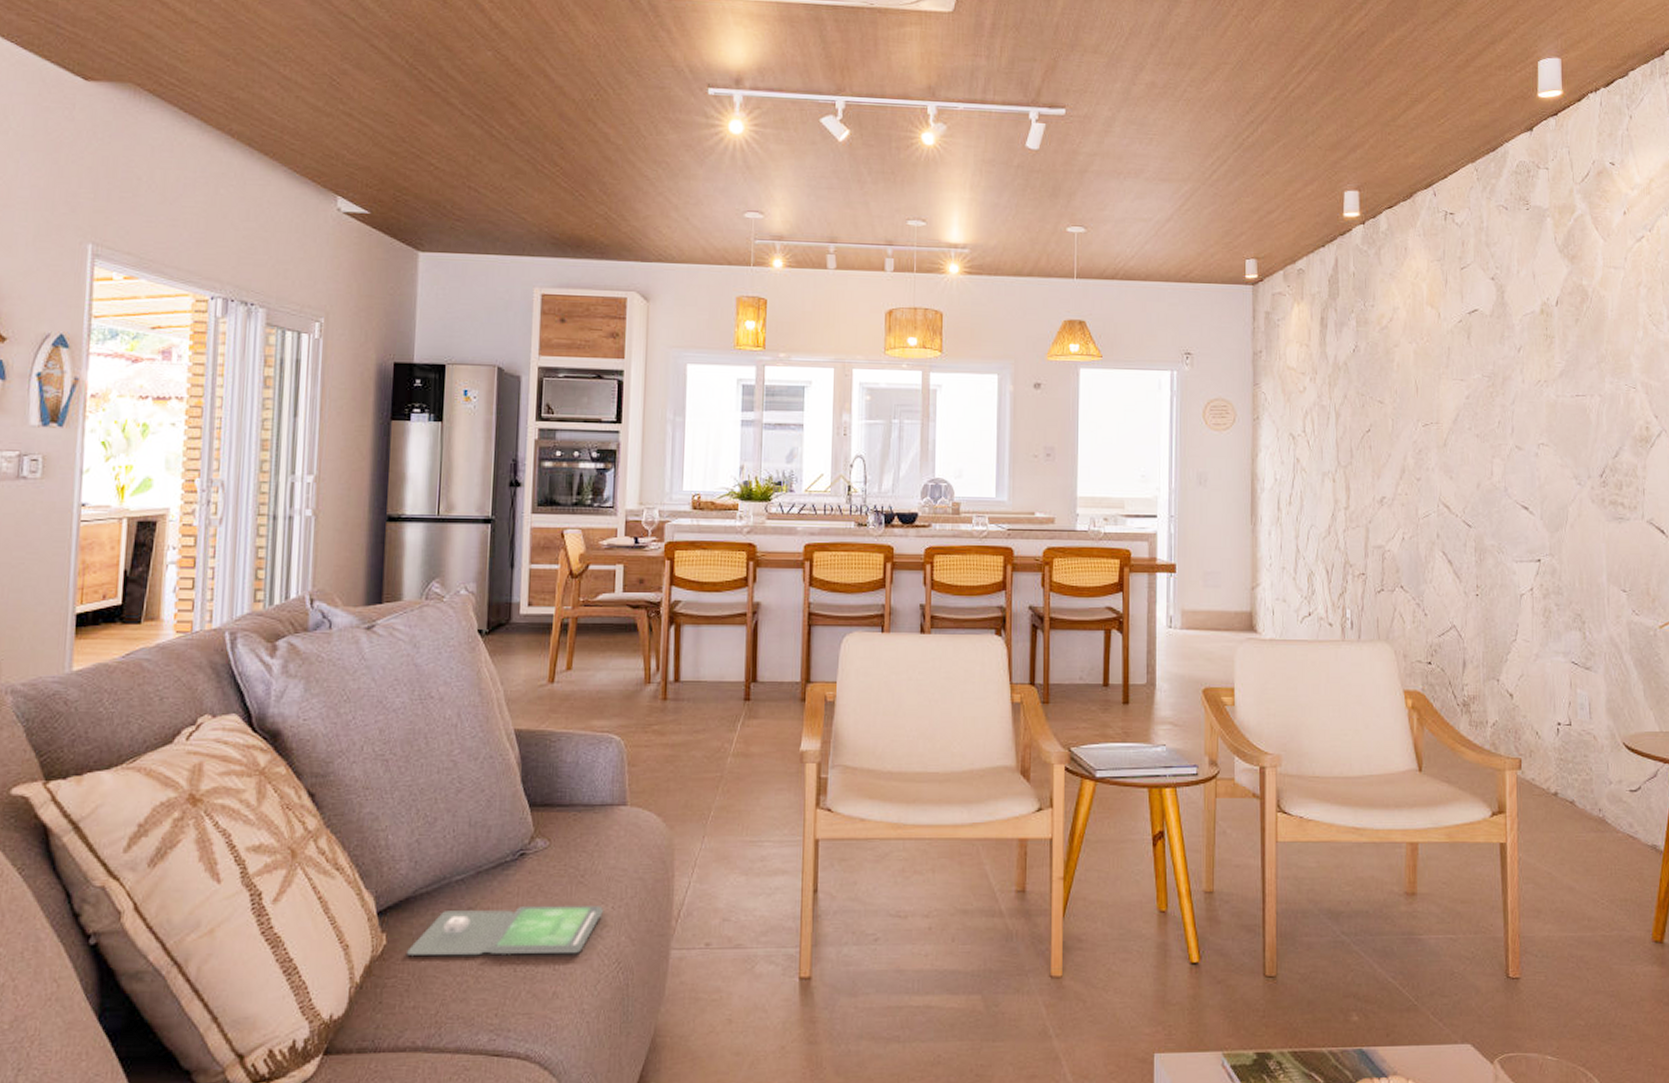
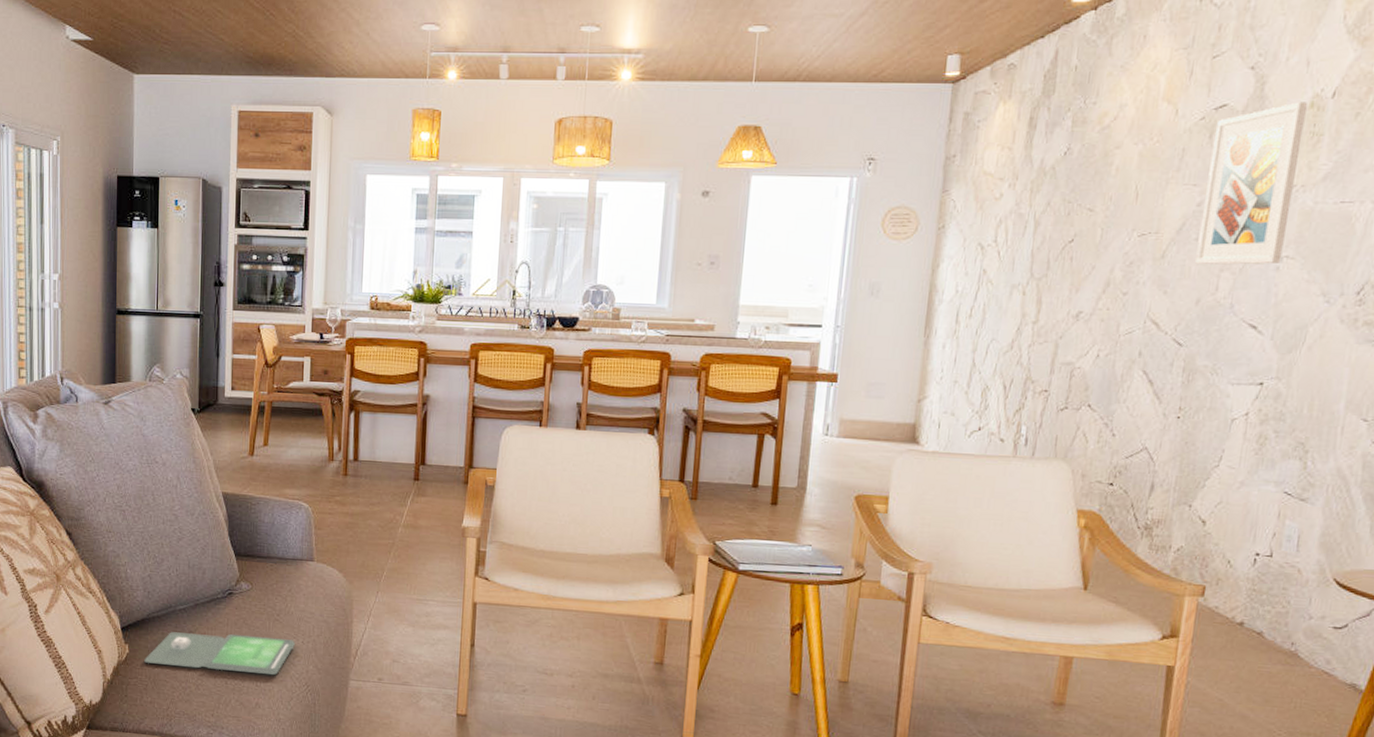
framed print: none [1471,308,1539,452] -> present [1195,102,1307,265]

